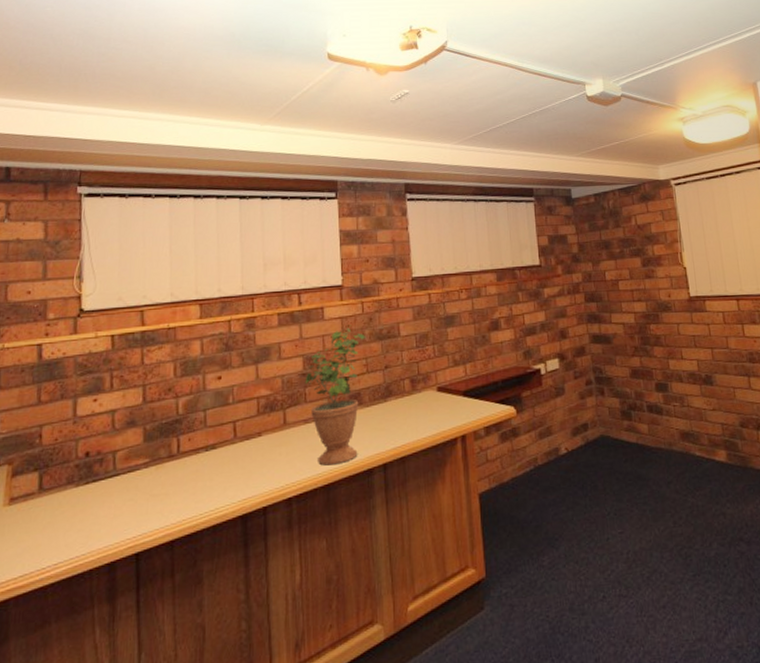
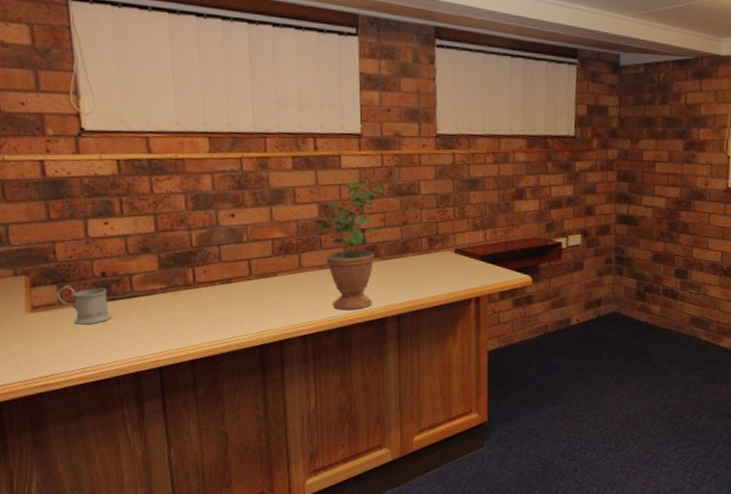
mug: none [37,469,91,514] -> present [57,285,112,325]

